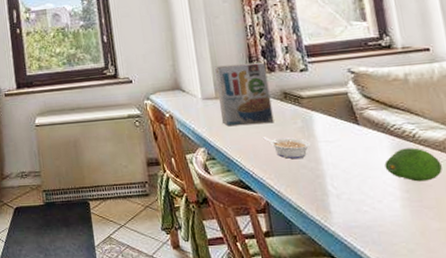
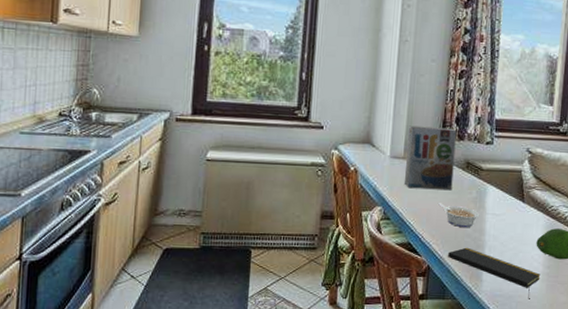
notepad: none [285,179,401,229] -> present [448,247,541,299]

